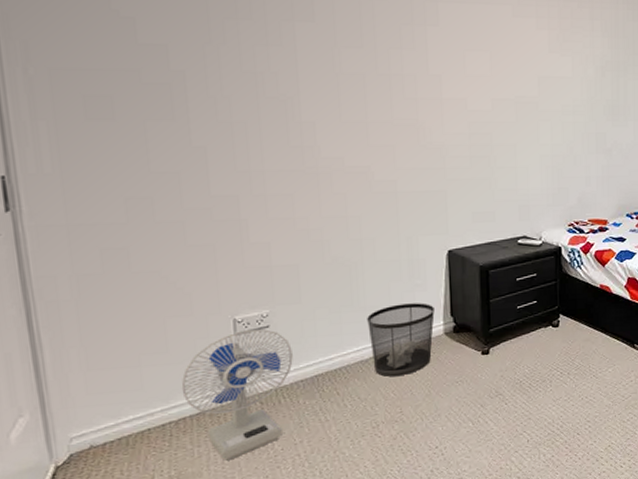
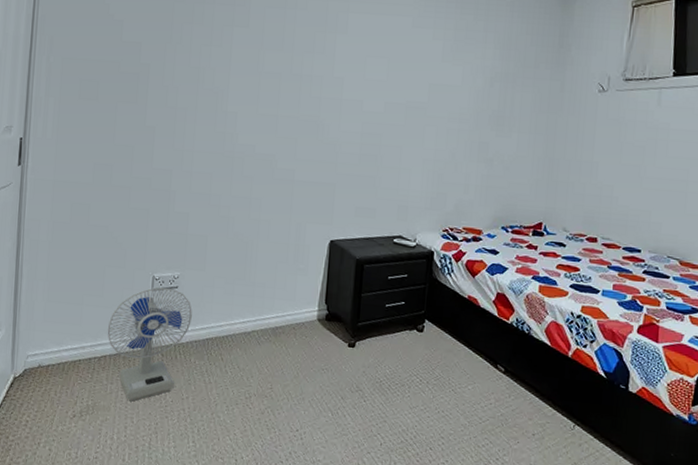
waste bin: present [367,303,435,377] -> none [254,284,312,354]

